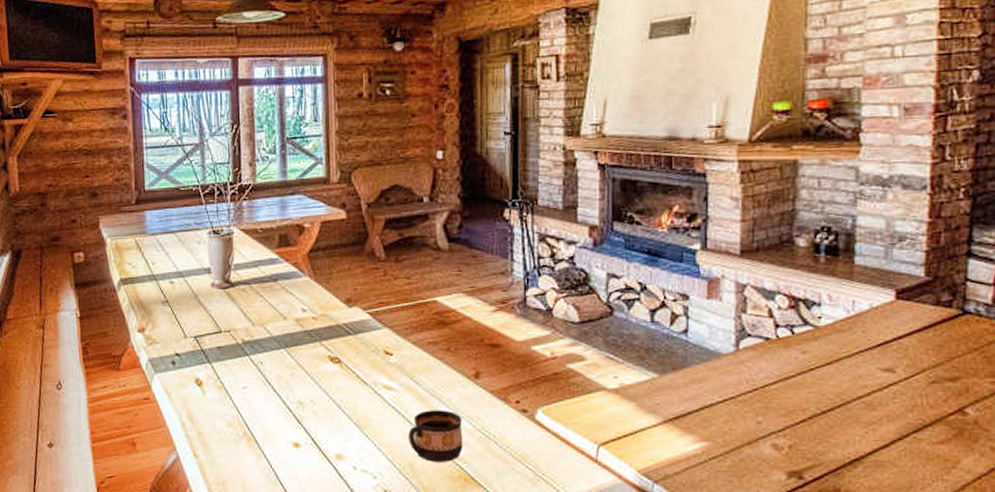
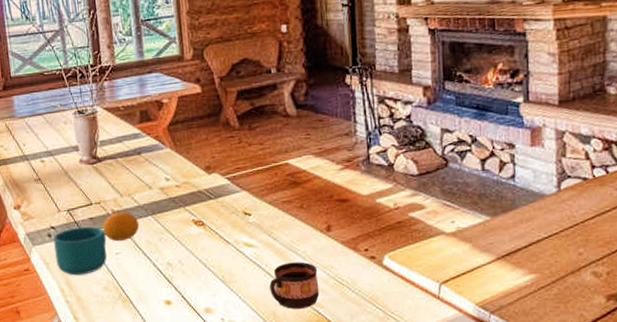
cup: none [177,356,234,408] -> present [53,226,108,276]
fruit: none [231,342,271,373] -> present [103,211,140,241]

